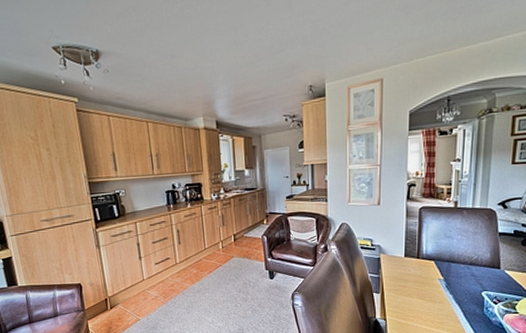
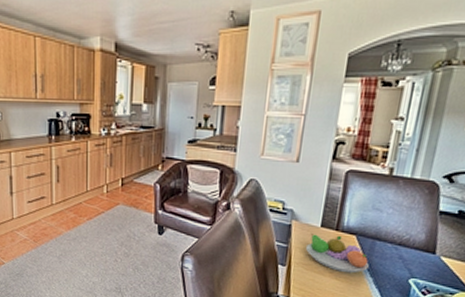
fruit bowl: none [394,262,448,293] -> present [305,232,369,274]

